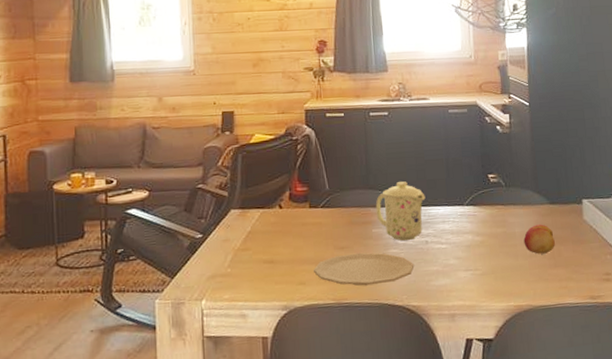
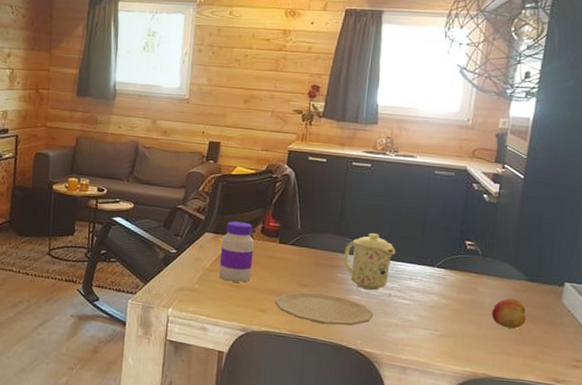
jar: none [249,192,286,259] -> present [218,221,254,283]

